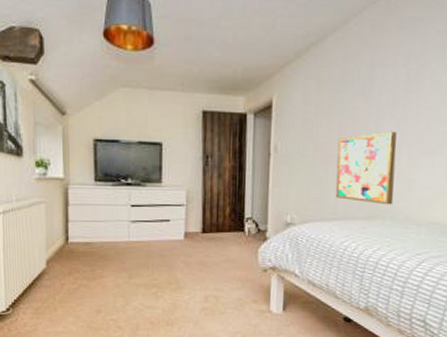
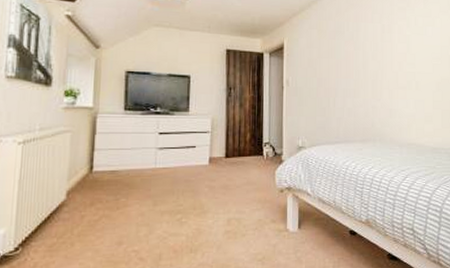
wall art: present [335,131,397,205] -> none [335,70,381,130]

